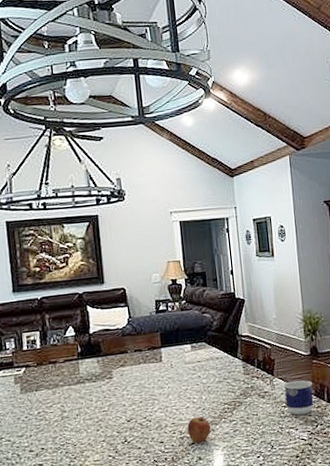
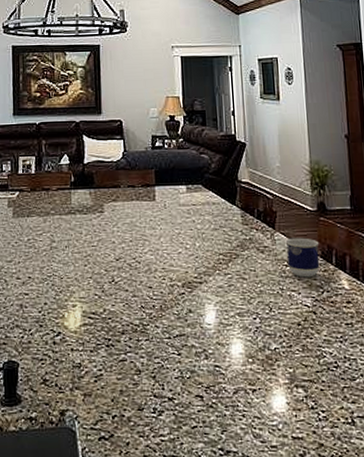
fruit: present [187,415,211,443] -> none [178,263,204,293]

